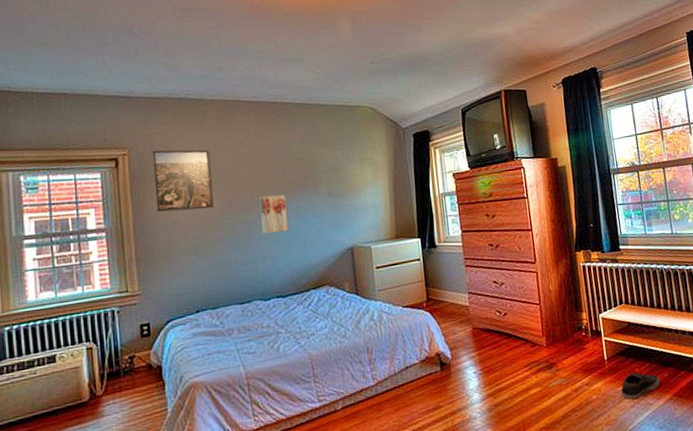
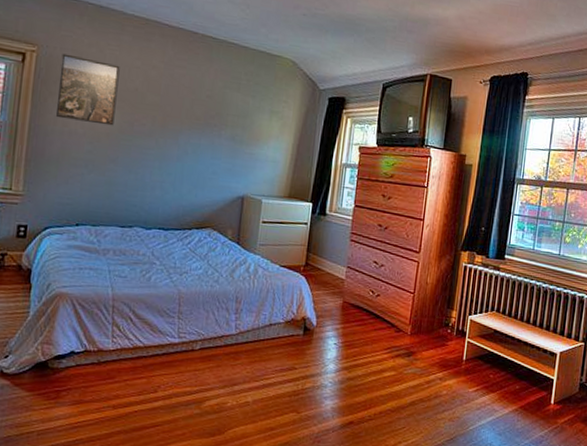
wall art: present [258,195,289,234] -> none [156,125,188,166]
shoe: present [621,372,660,400] -> none [471,378,510,403]

